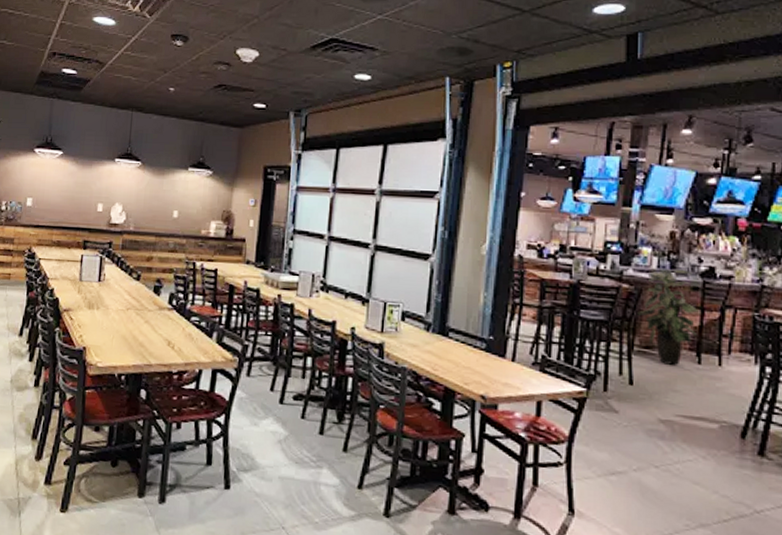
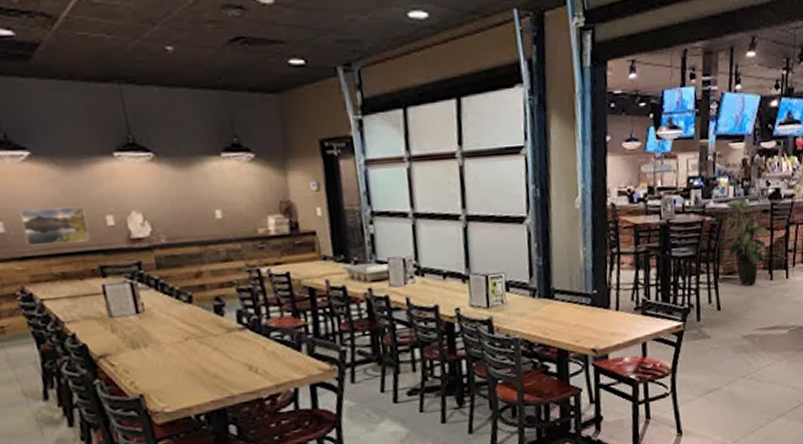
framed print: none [42,191,86,221] -> present [19,206,91,246]

